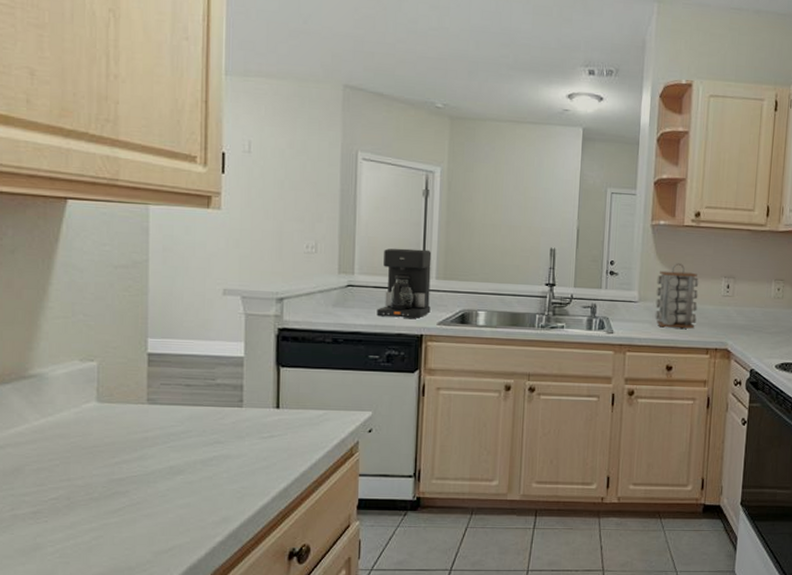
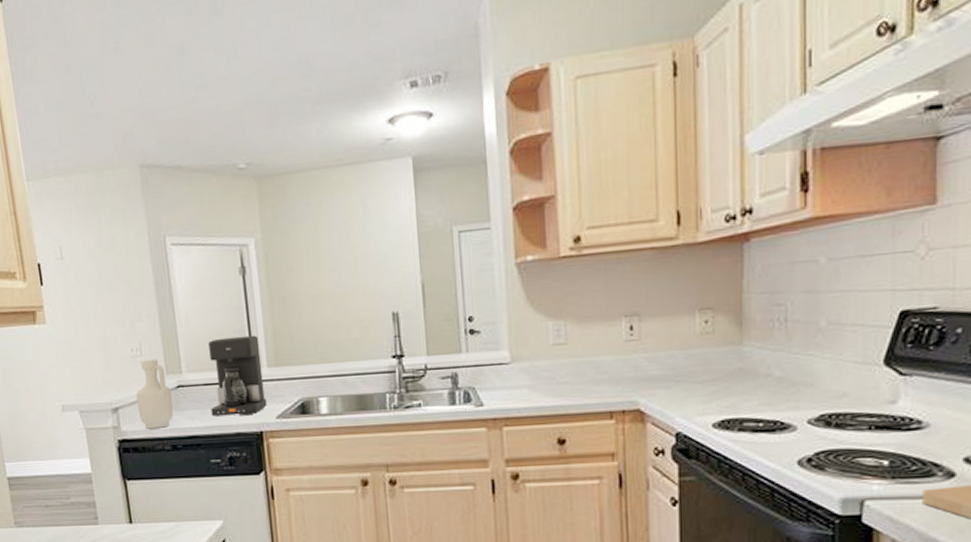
ceramic jug: none [303,257,341,322] -> present [136,359,174,429]
spice rack: present [654,263,699,329] -> none [531,307,592,392]

